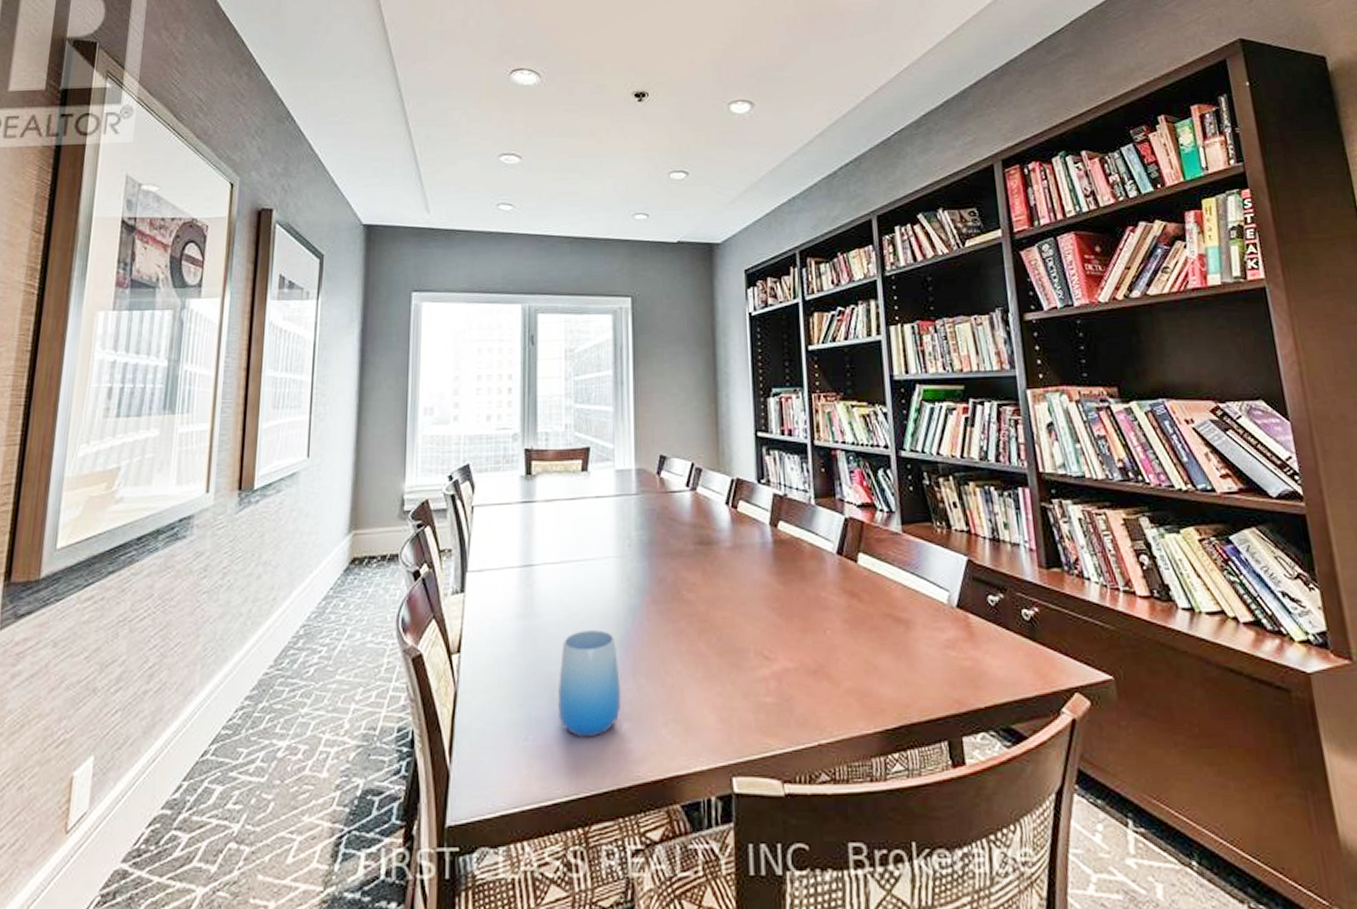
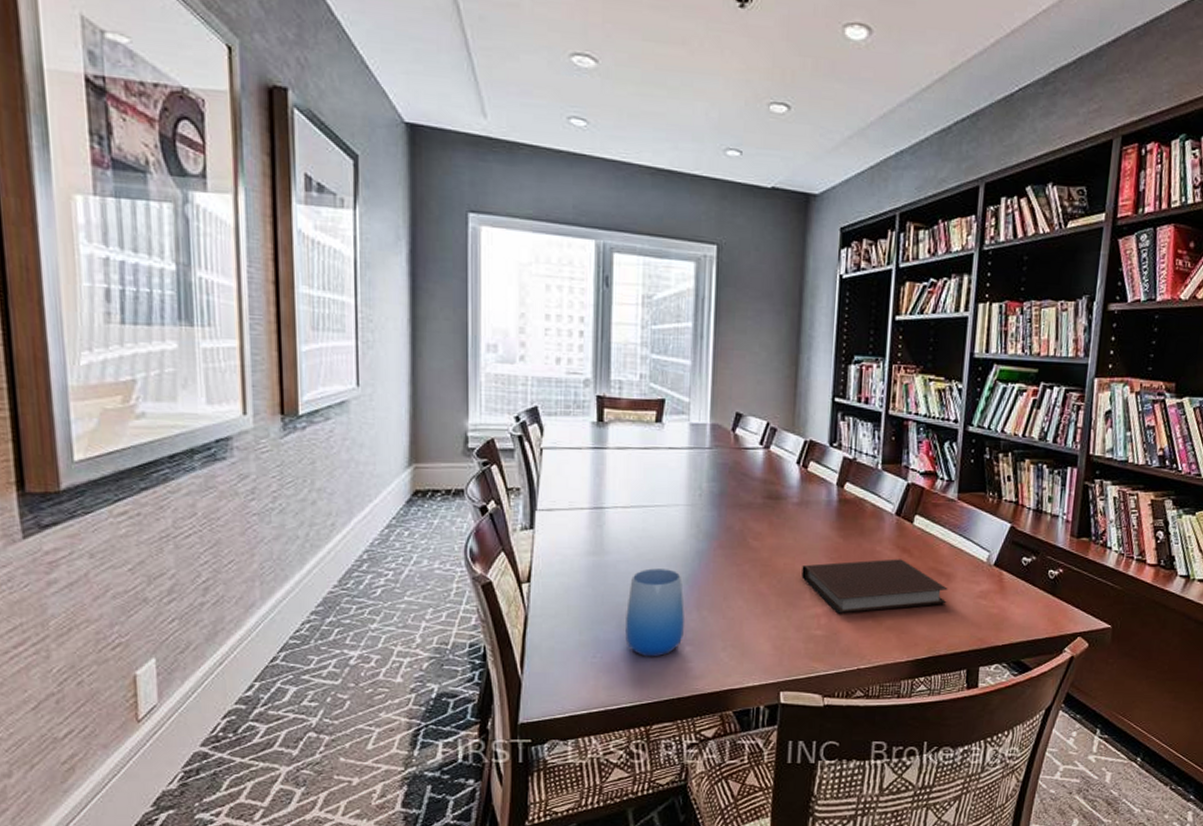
notebook: none [742,605,910,675] -> present [801,559,948,614]

